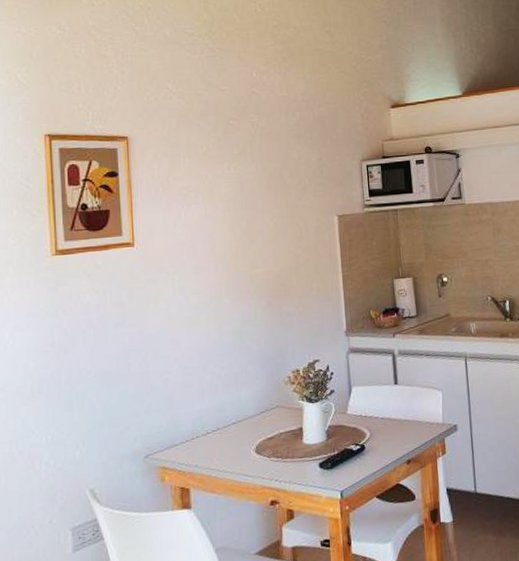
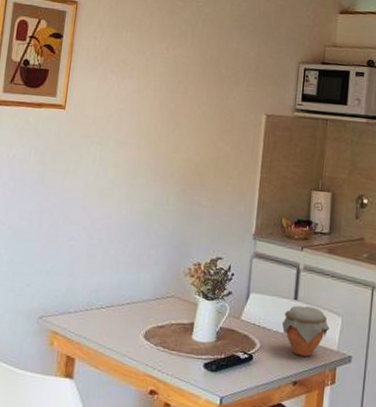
jar: none [386,387,432,436] -> present [281,305,330,357]

